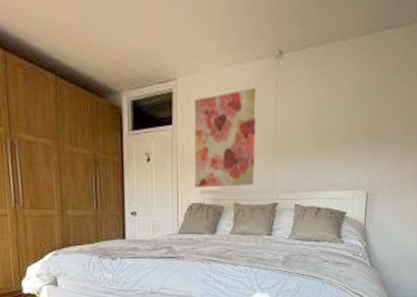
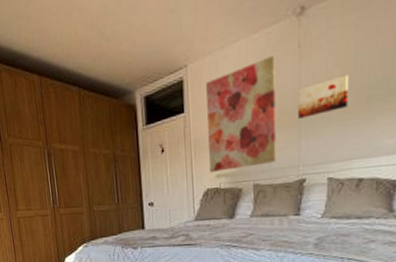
wall art: none [274,118,313,149] -> present [298,74,349,119]

